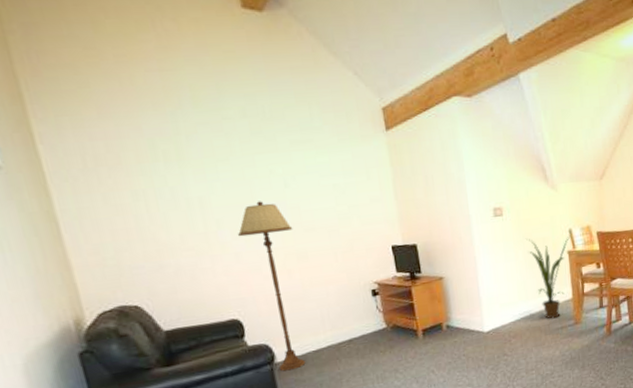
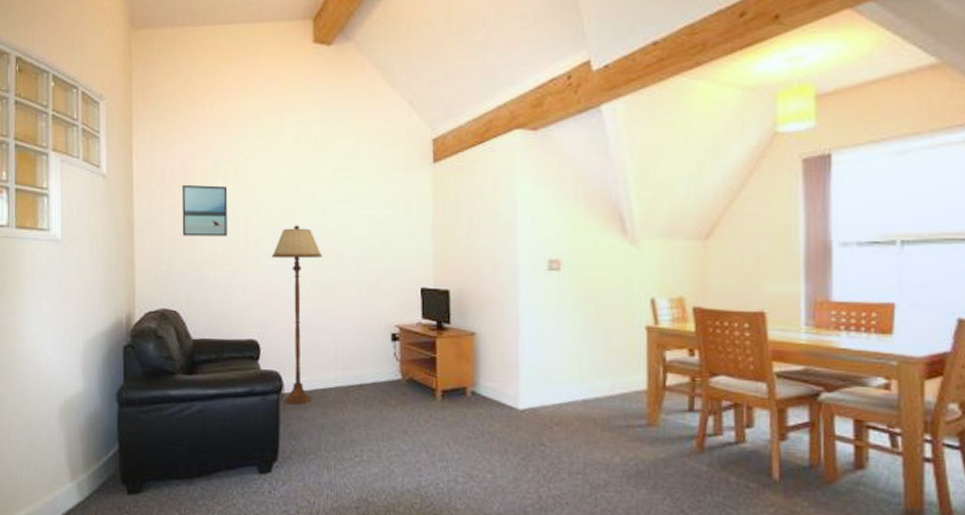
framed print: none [113,167,182,226] -> present [182,184,228,236]
house plant: present [526,235,571,319] -> none [588,303,653,412]

